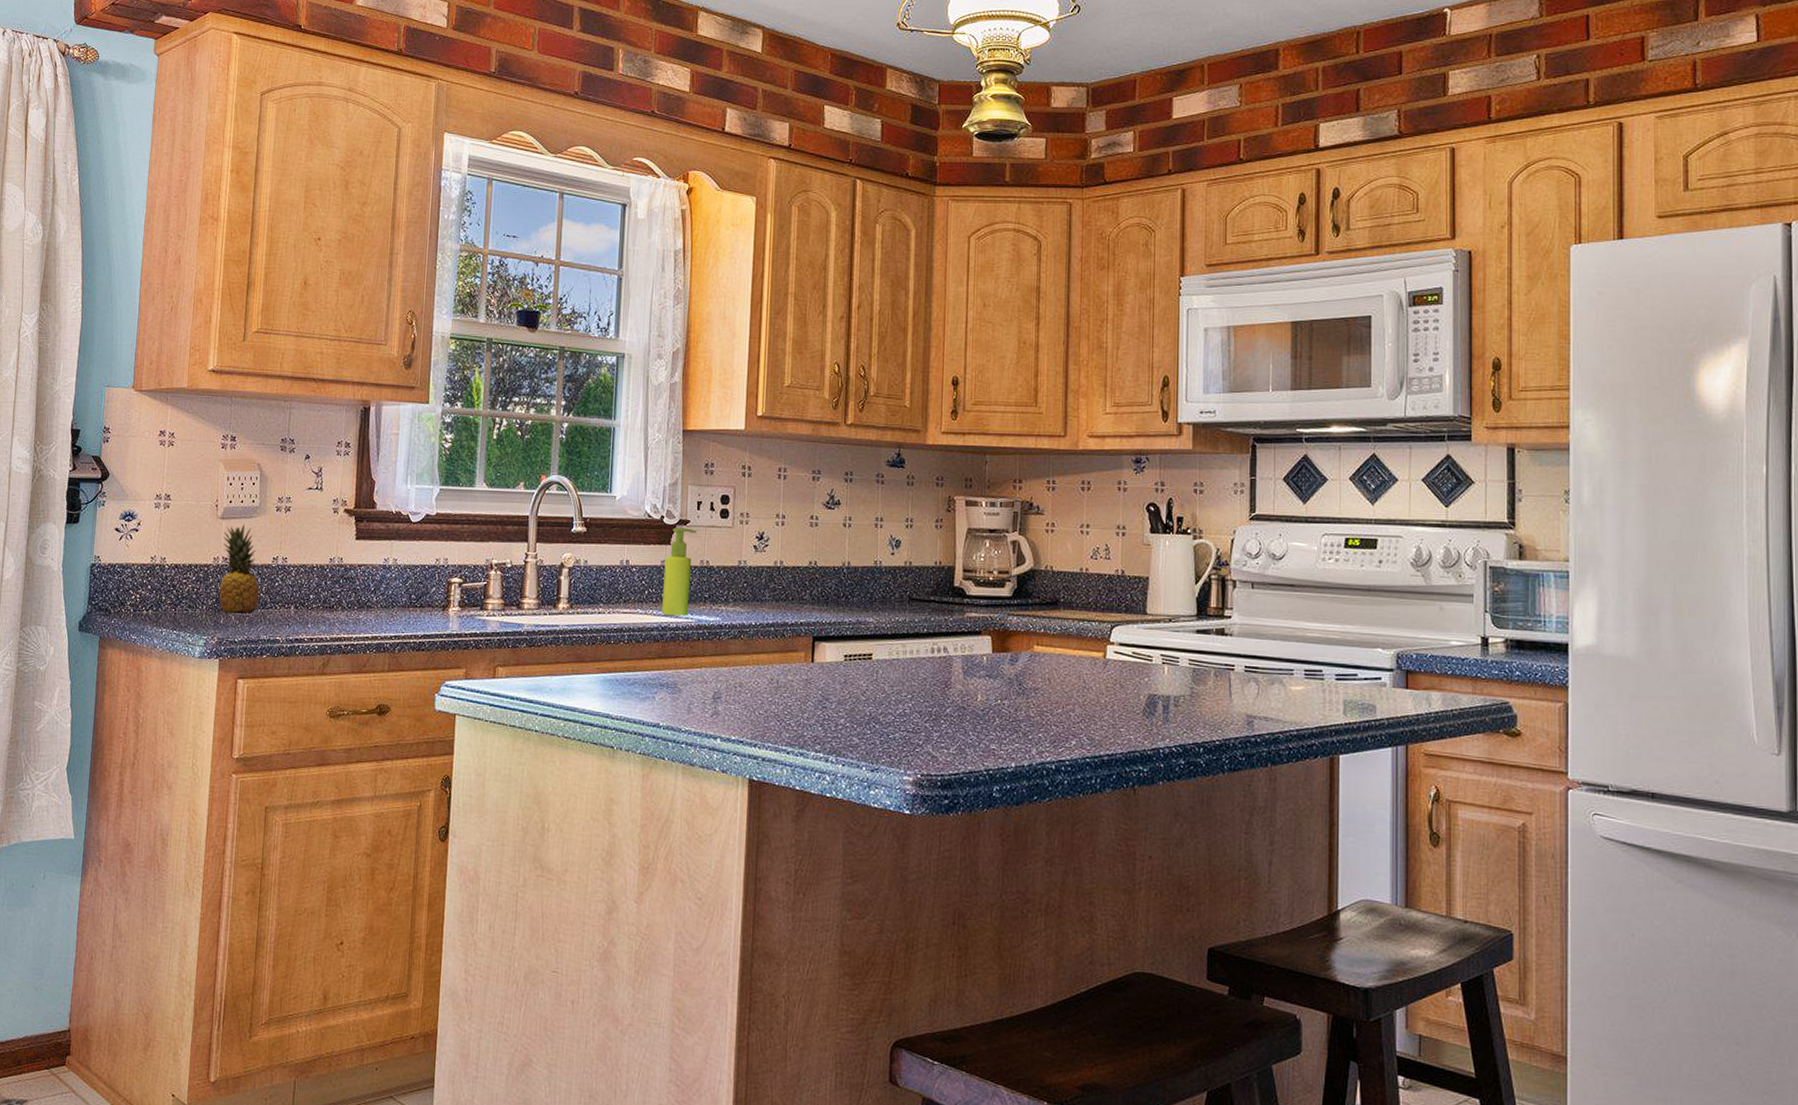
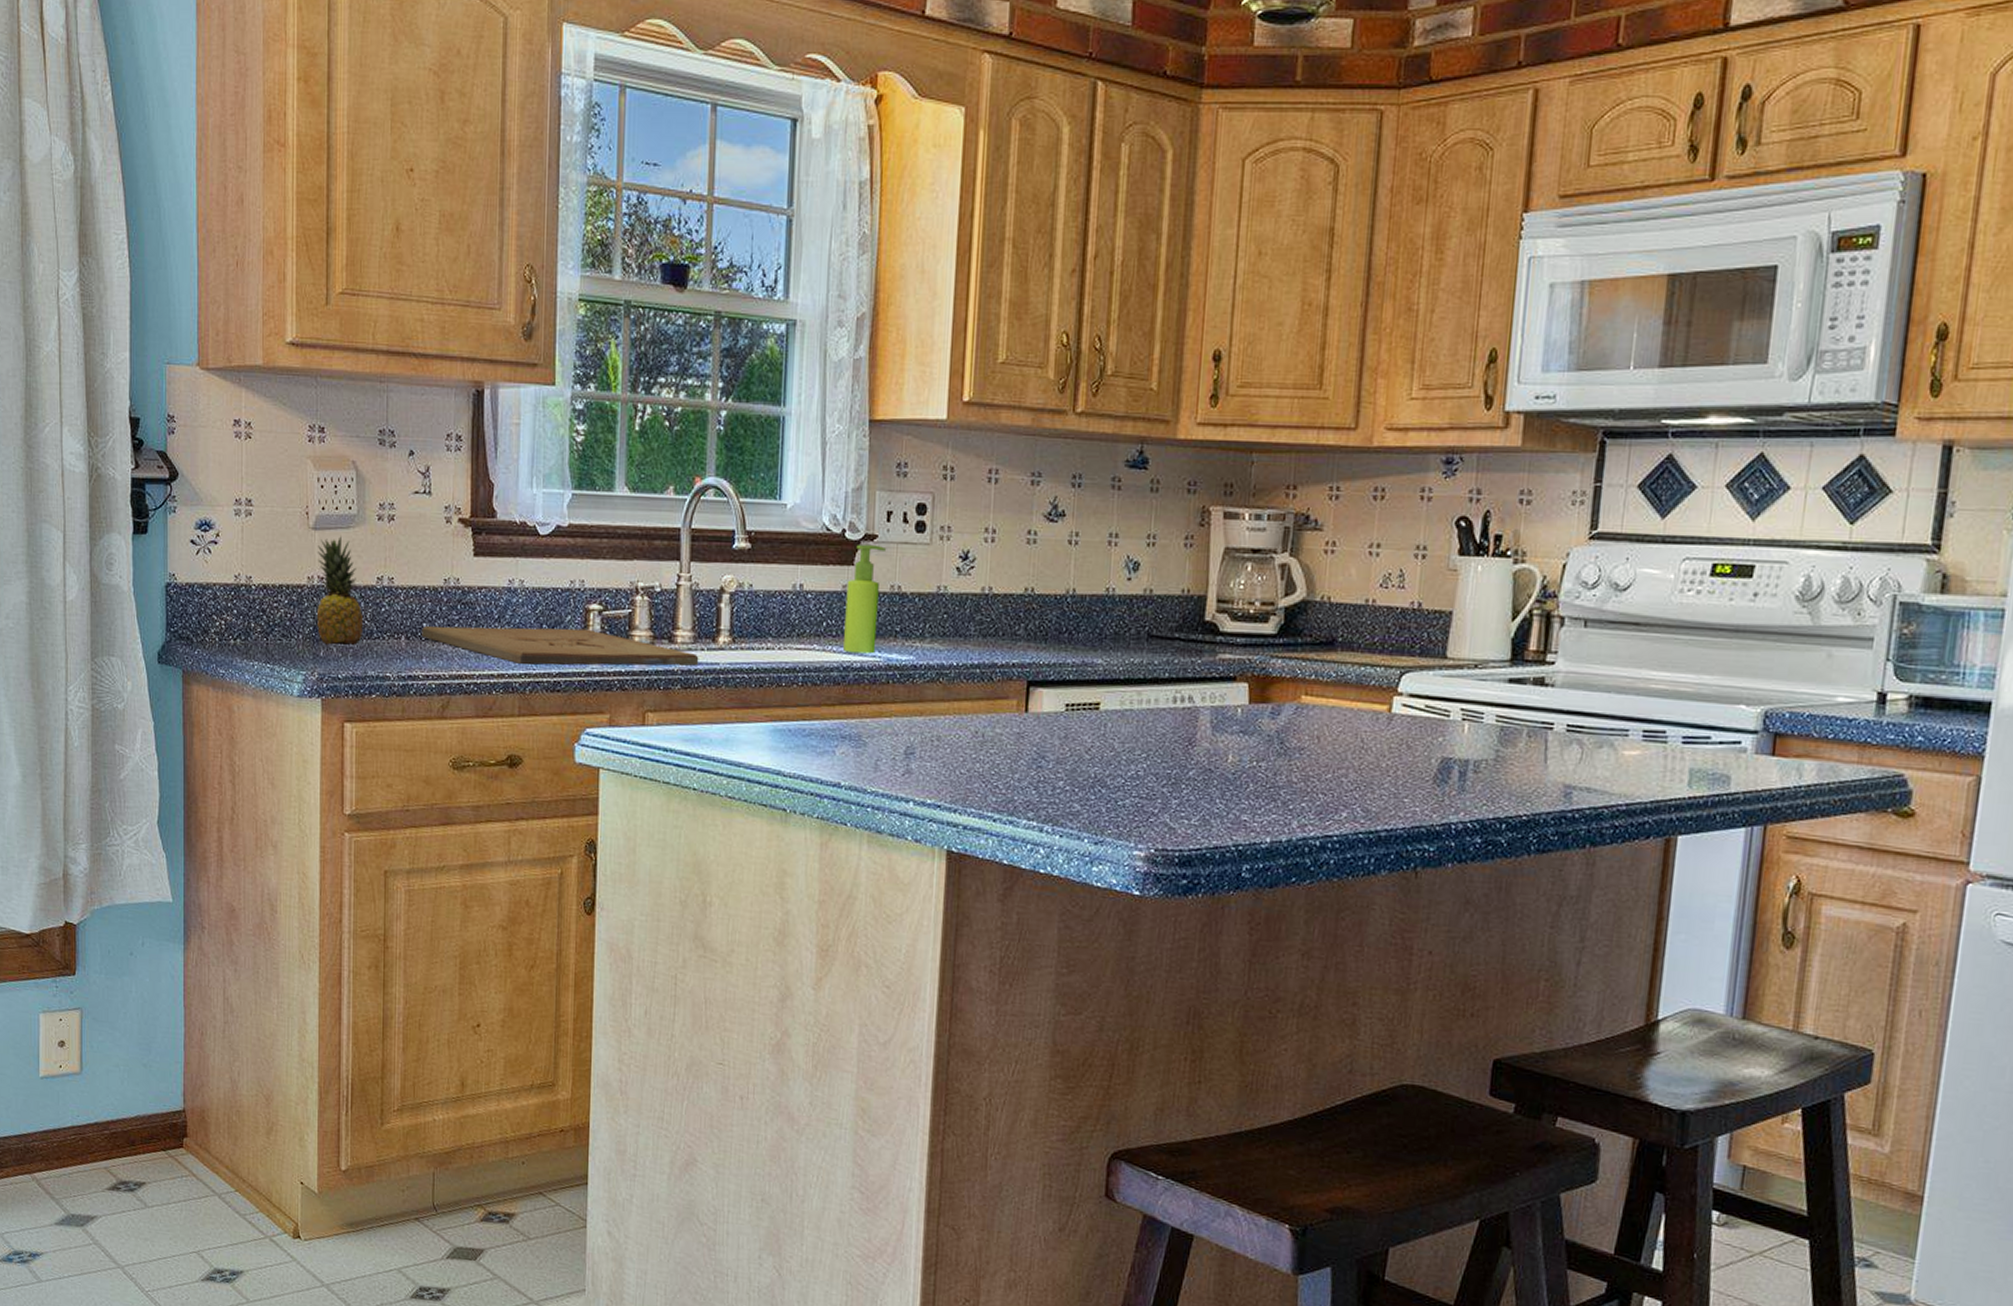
cutting board: none [308,597,542,629] -> present [422,626,699,667]

